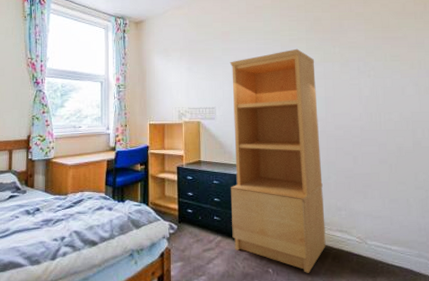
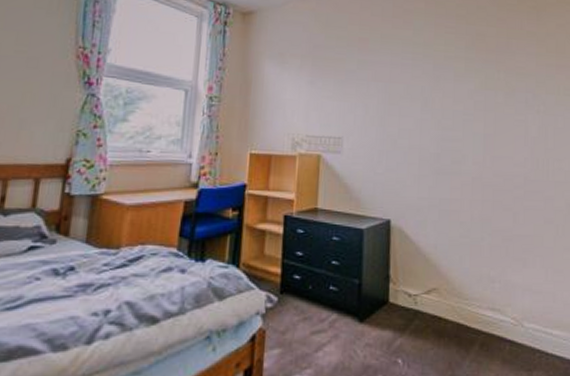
bookcase: present [229,48,326,273] -> none [352,69,474,365]

